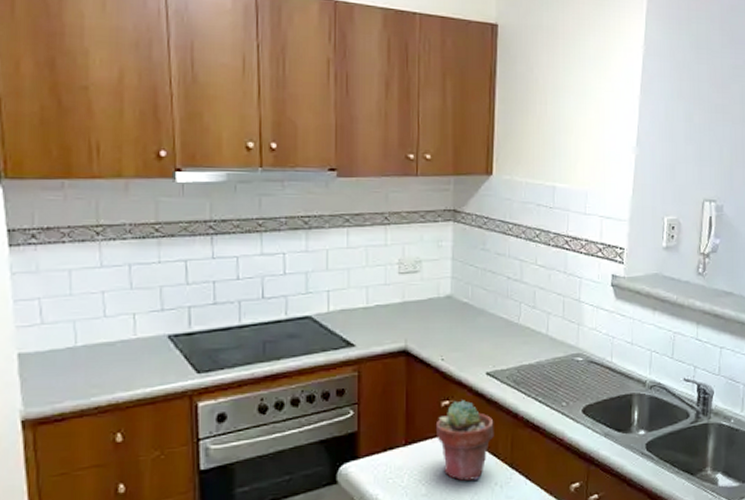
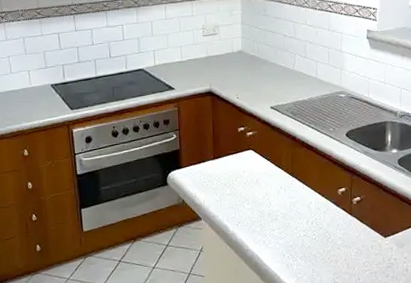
potted succulent: present [435,400,494,481] -> none [234,127,278,185]

